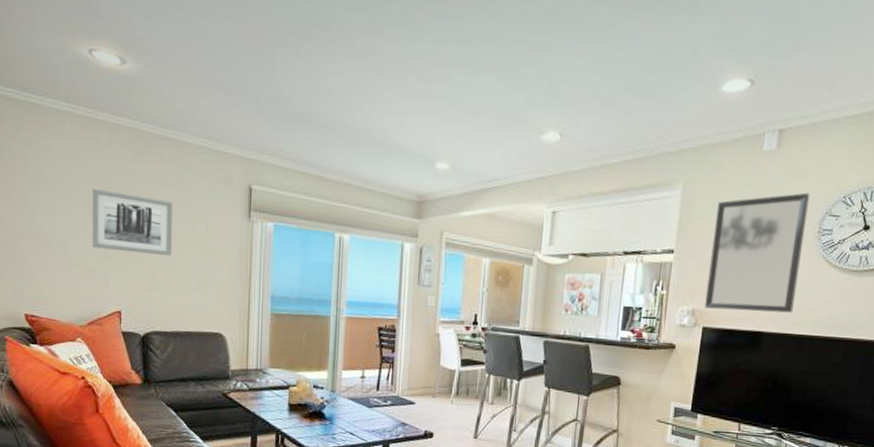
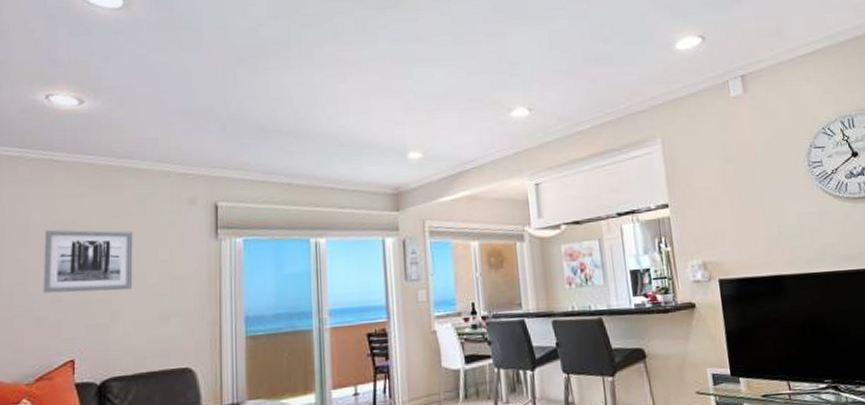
home mirror: present [705,192,811,313] -> none [700,129,808,259]

